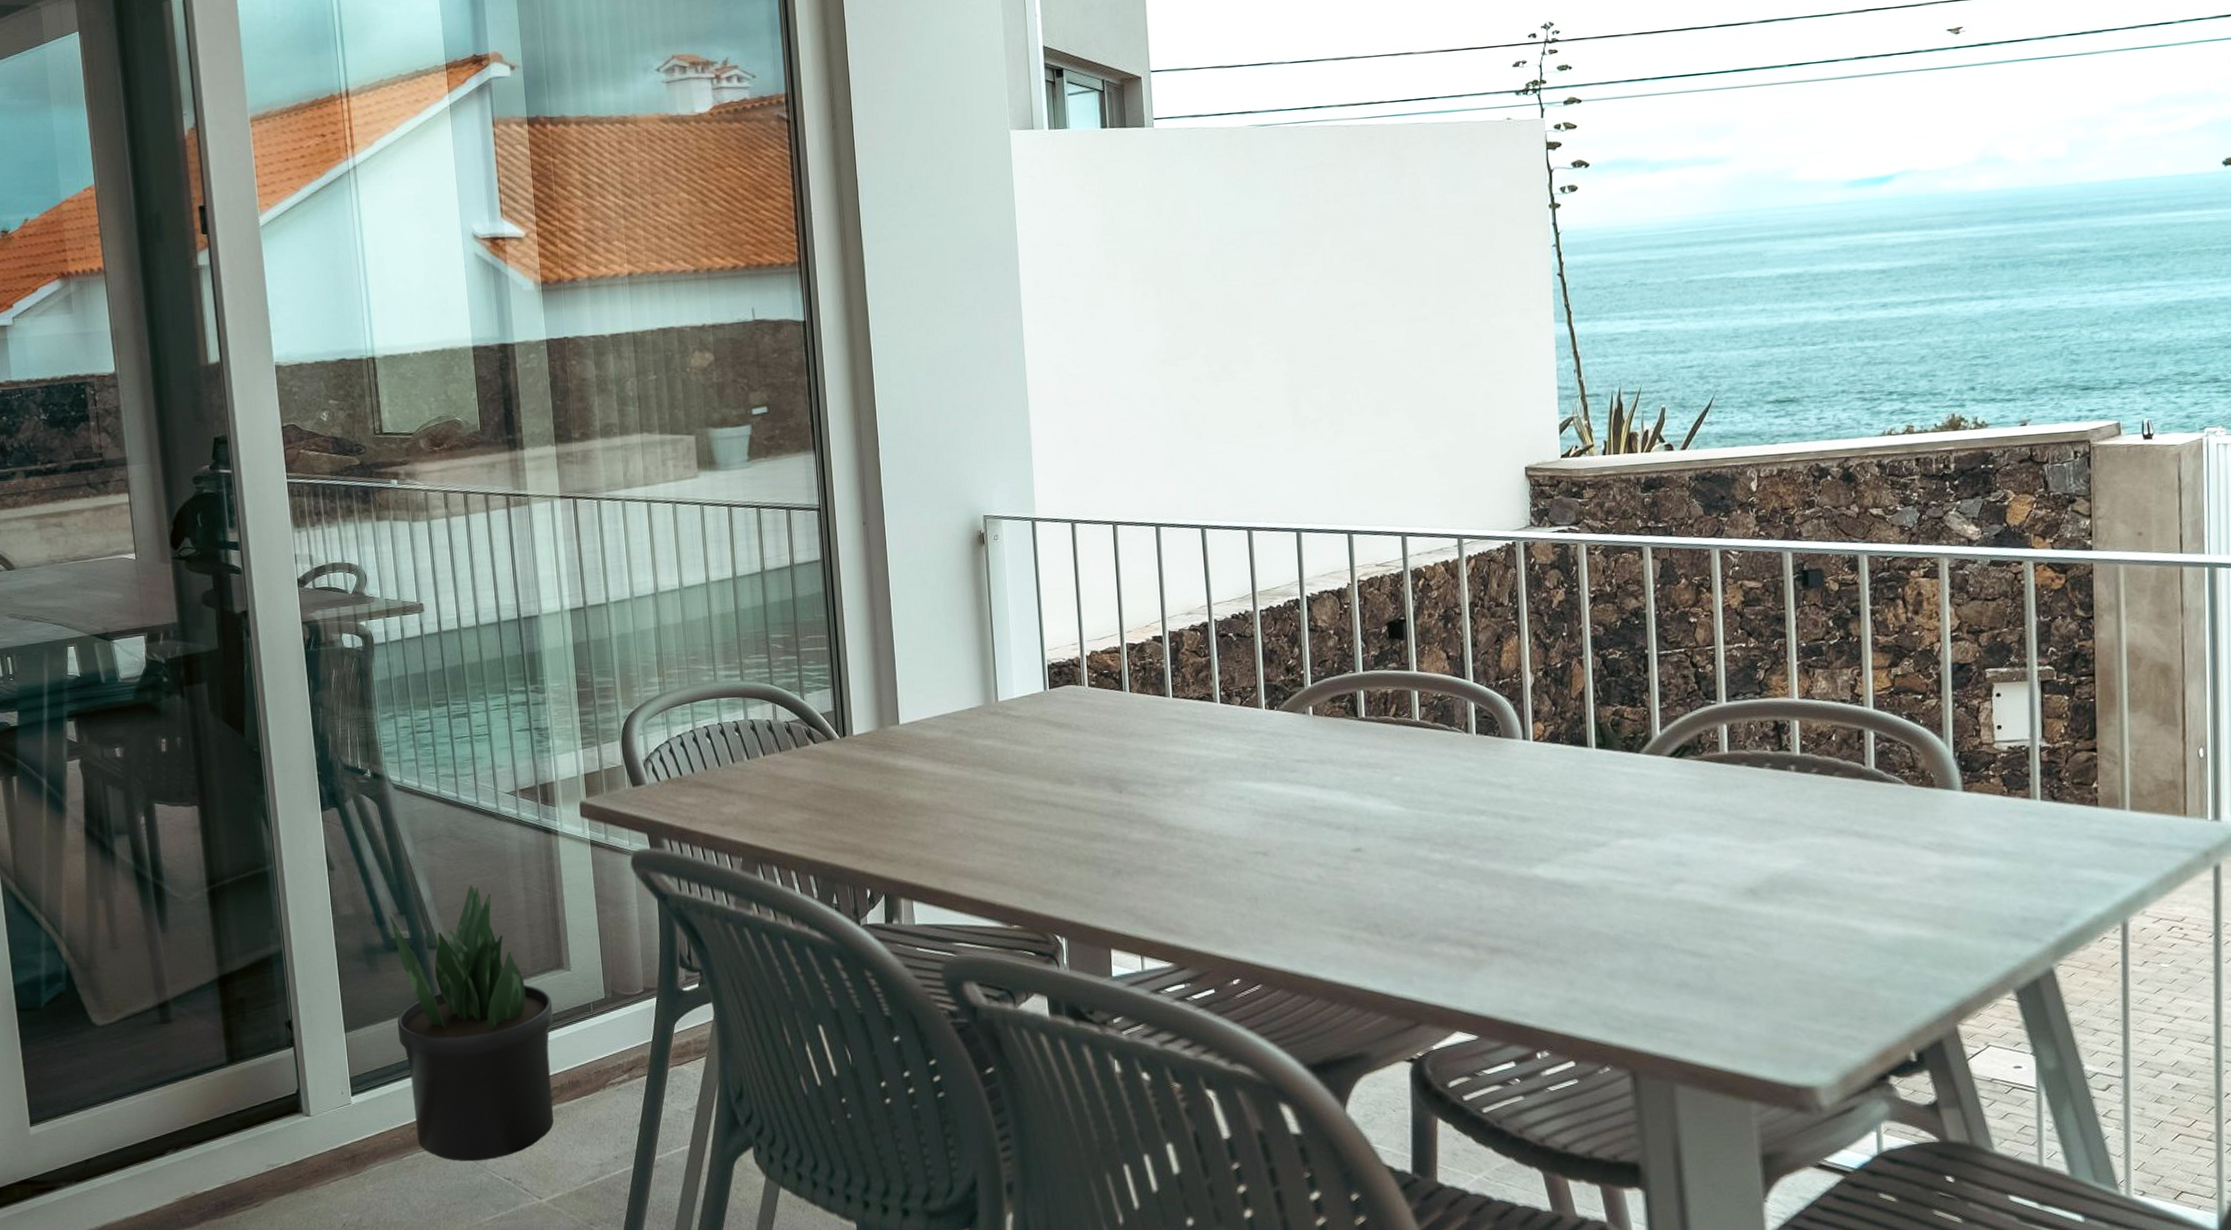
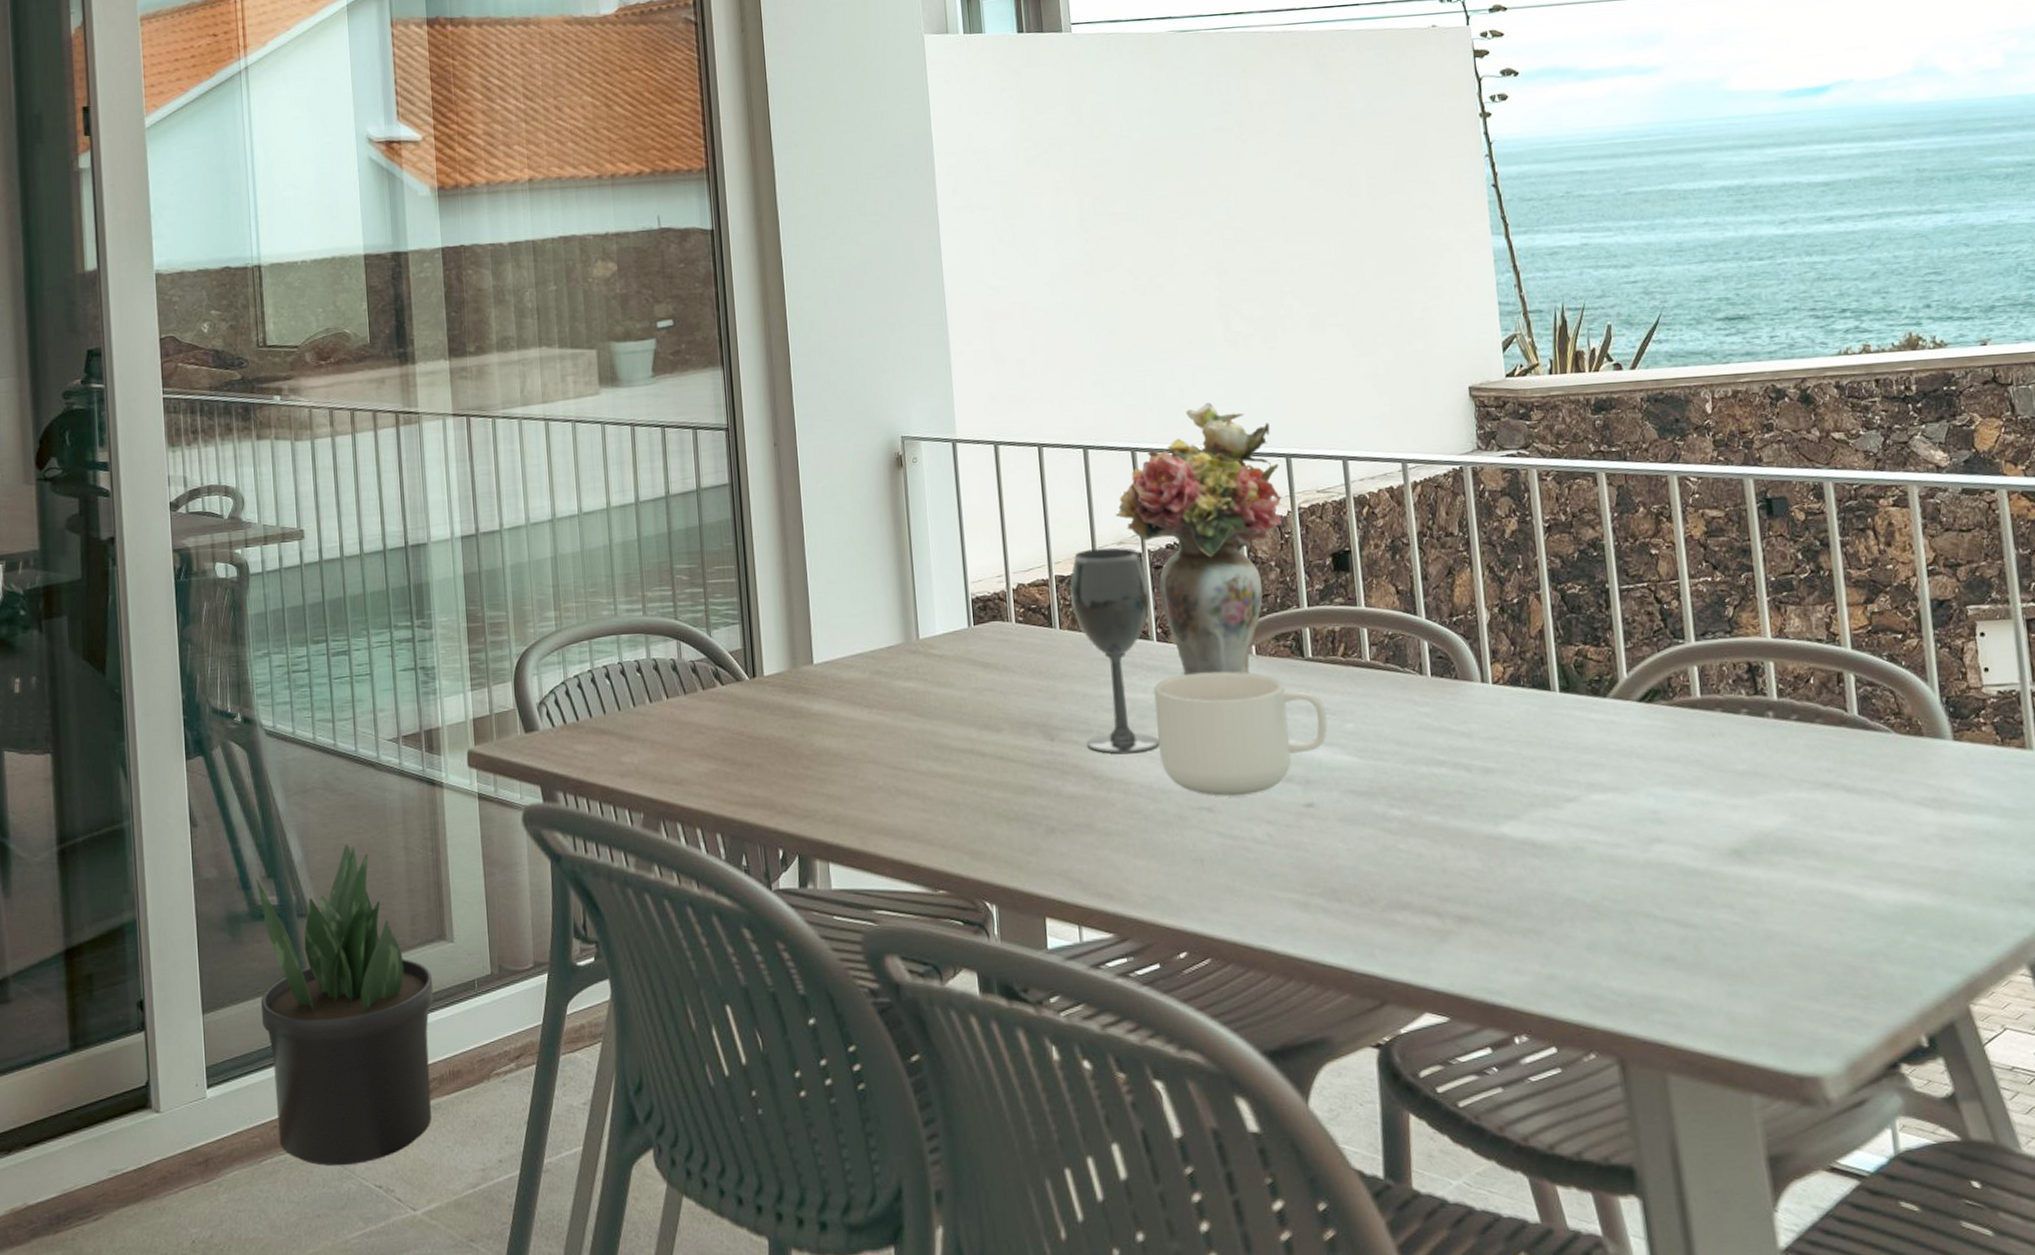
wine glass: none [1140,617,1221,804] -> present [1070,547,1160,753]
flower arrangement: none [1184,483,1343,735] -> present [1115,403,1282,676]
cup: none [1216,730,1377,842] -> present [1154,671,1328,796]

